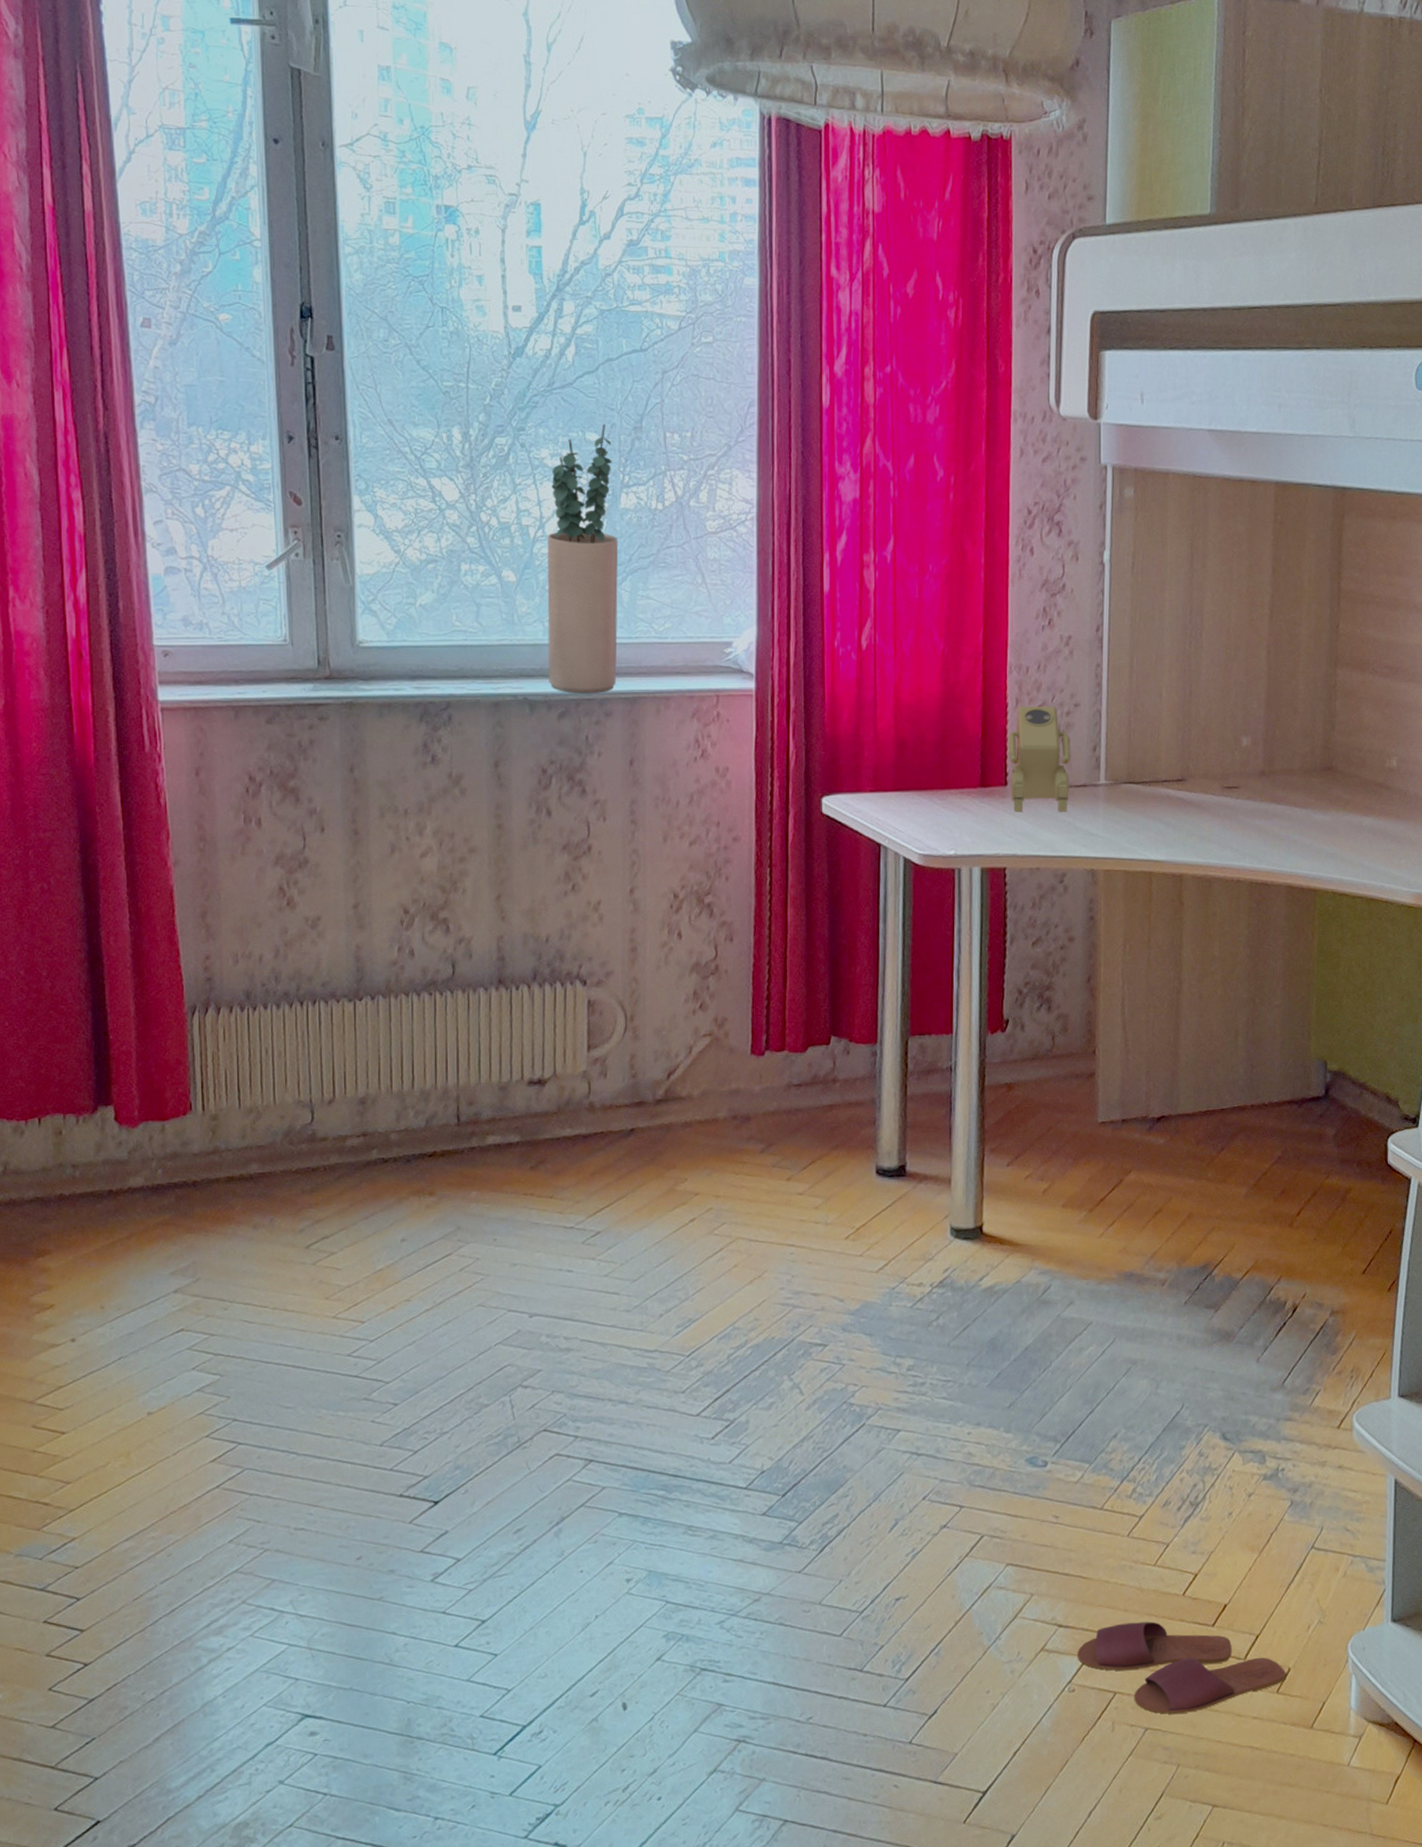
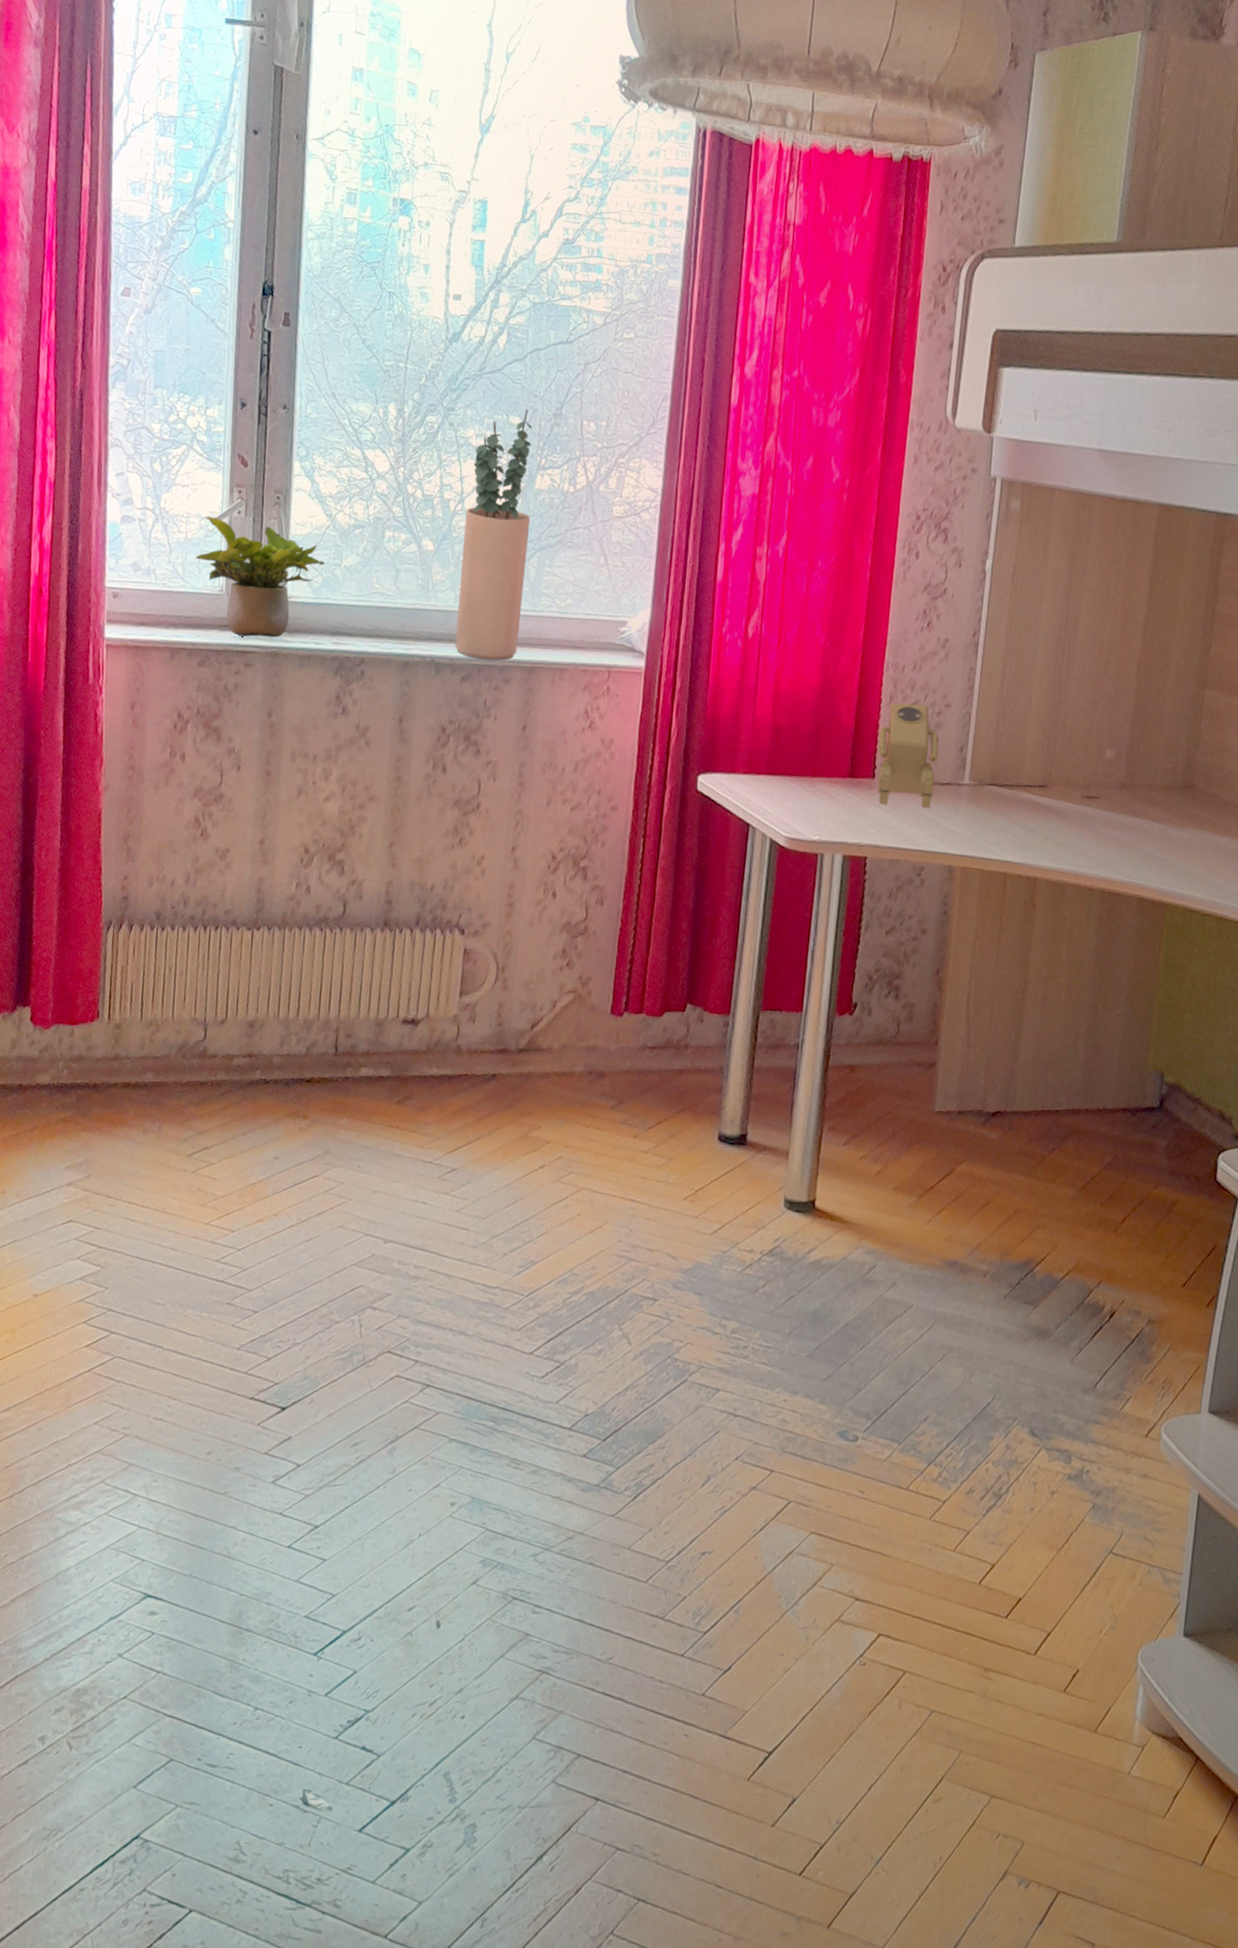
potted plant: none [252,561,397,689] -> present [195,516,325,638]
slippers: present [1077,1621,1286,1714] -> none [870,1604,1075,1701]

